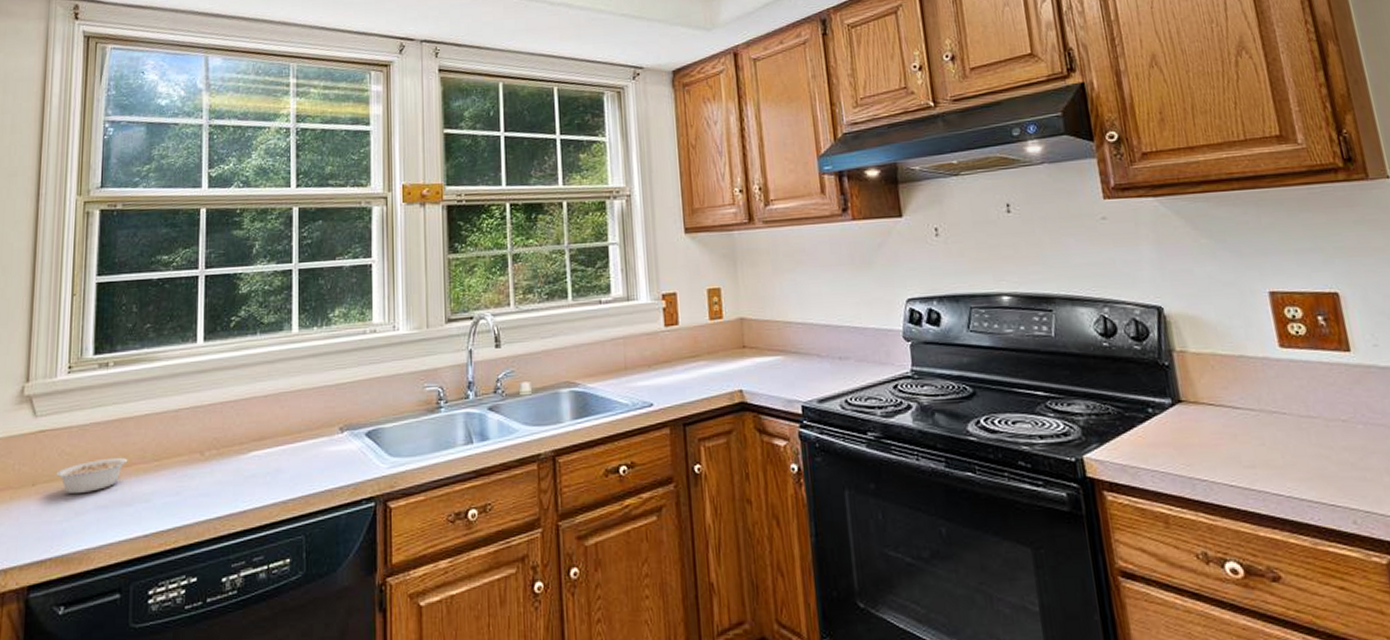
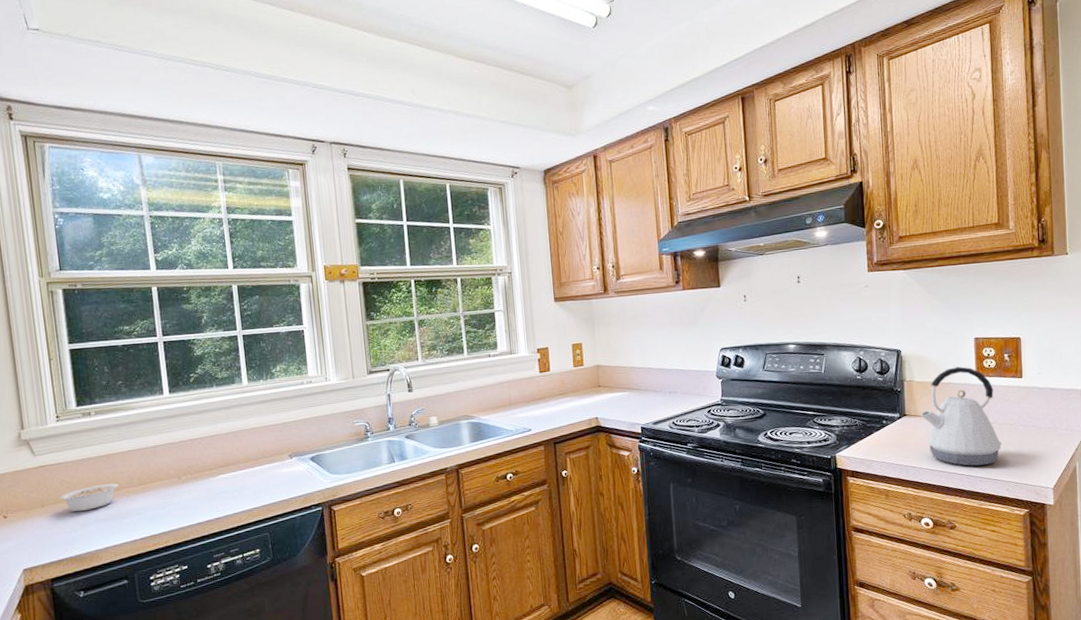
kettle: none [1202,332,1335,482] -> present [920,366,1002,466]

